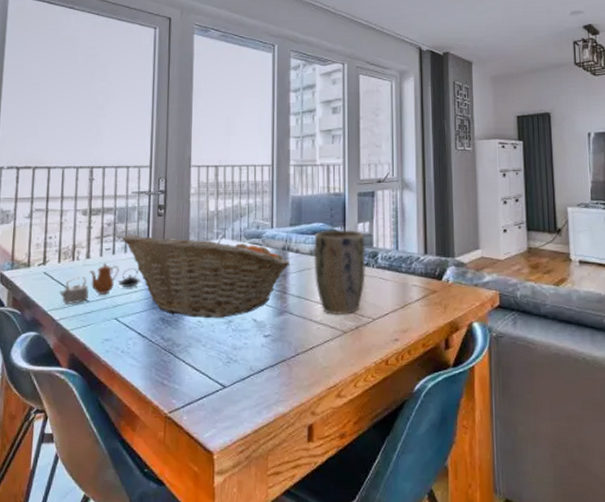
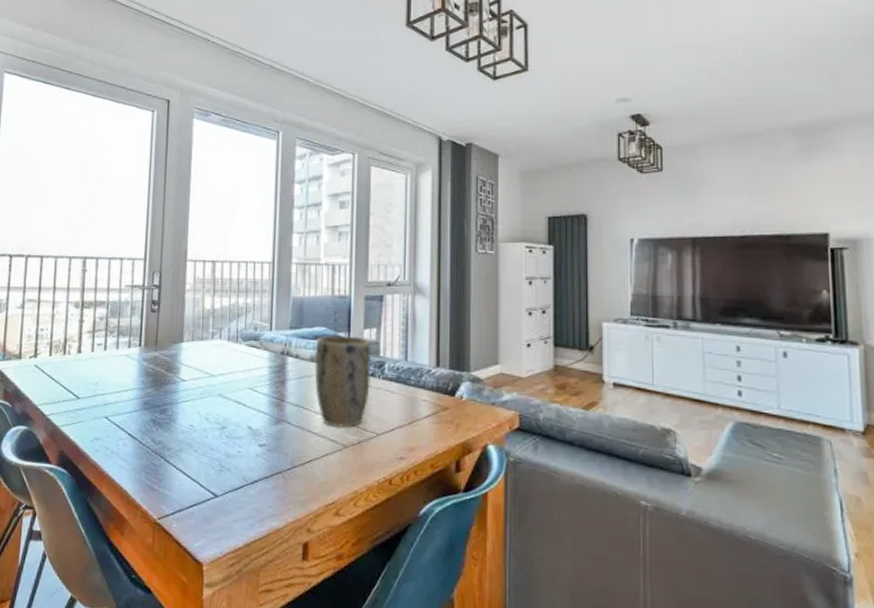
teapot: present [59,262,141,304] -> none [49,358,133,400]
fruit basket: present [122,234,291,318] -> none [114,329,289,423]

